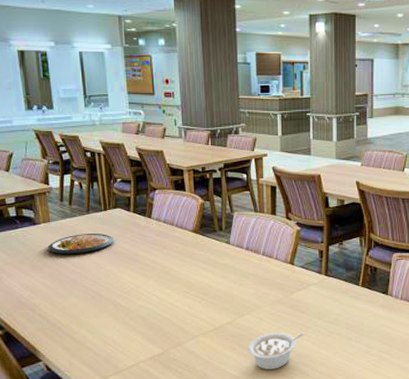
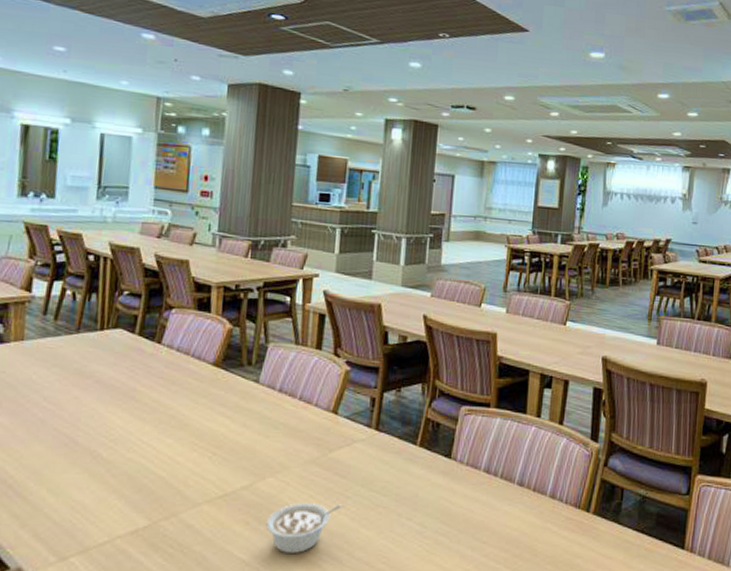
dish: present [48,234,115,255] -> none [14,358,108,386]

